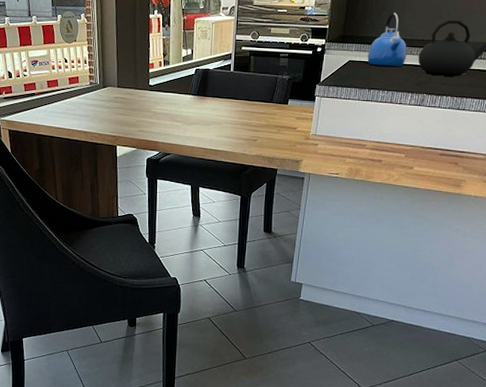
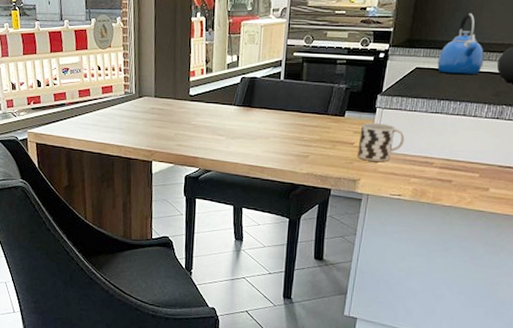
cup: none [300,109,341,144] -> present [357,122,405,162]

